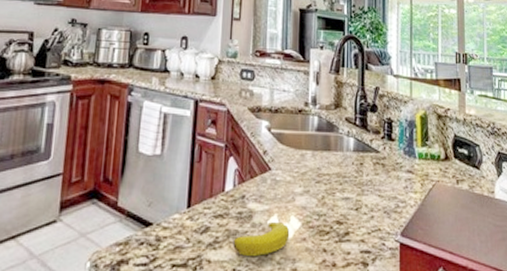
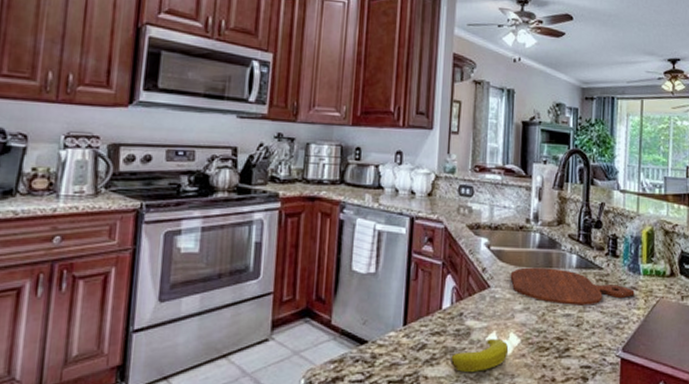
cutting board: none [290,150,411,189] -> present [510,267,635,305]

